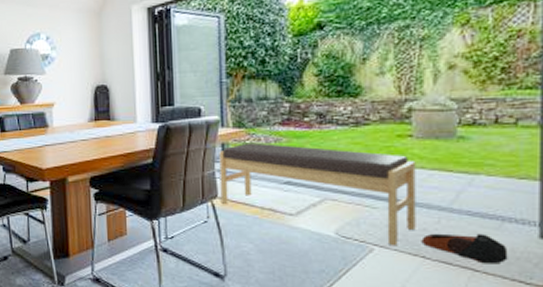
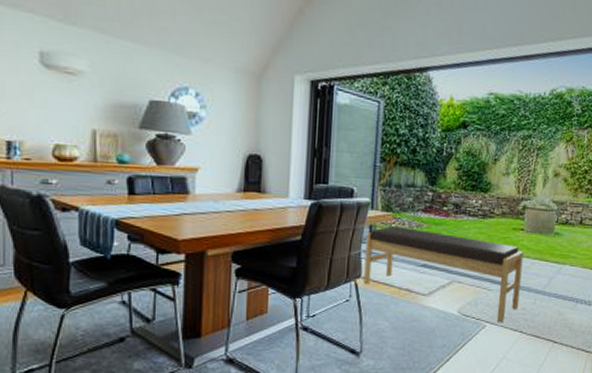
bag: present [421,233,508,264] -> none [521,312,578,337]

